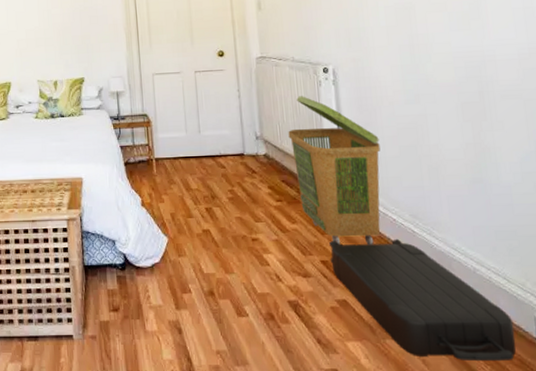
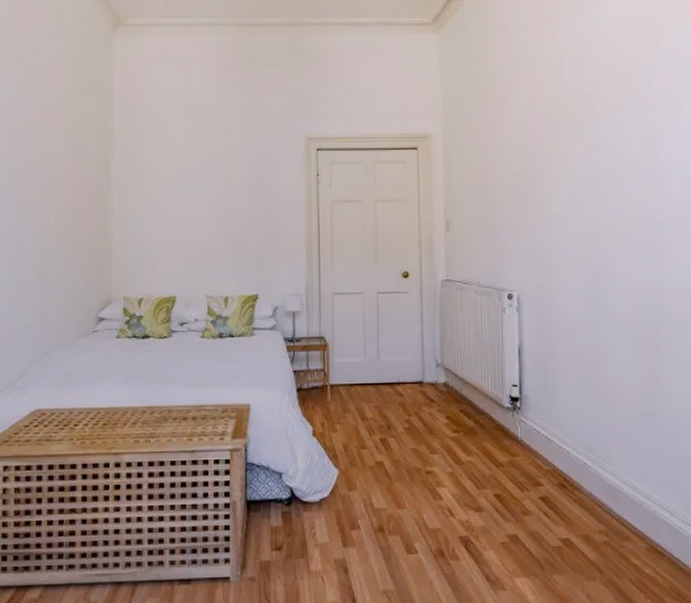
laundry basket: present [288,96,381,245] -> none [469,322,559,478]
suitcase: present [329,238,516,362] -> none [503,471,675,595]

